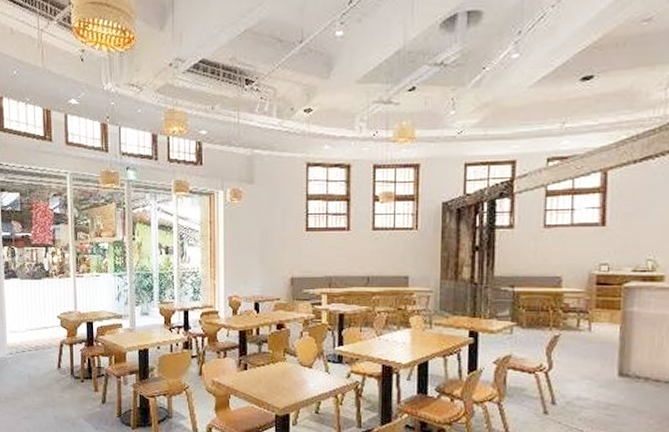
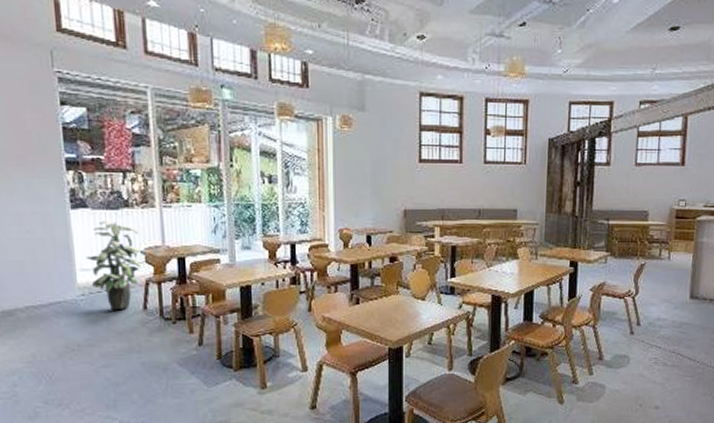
indoor plant: none [14,289,57,368] -> present [85,221,141,311]

